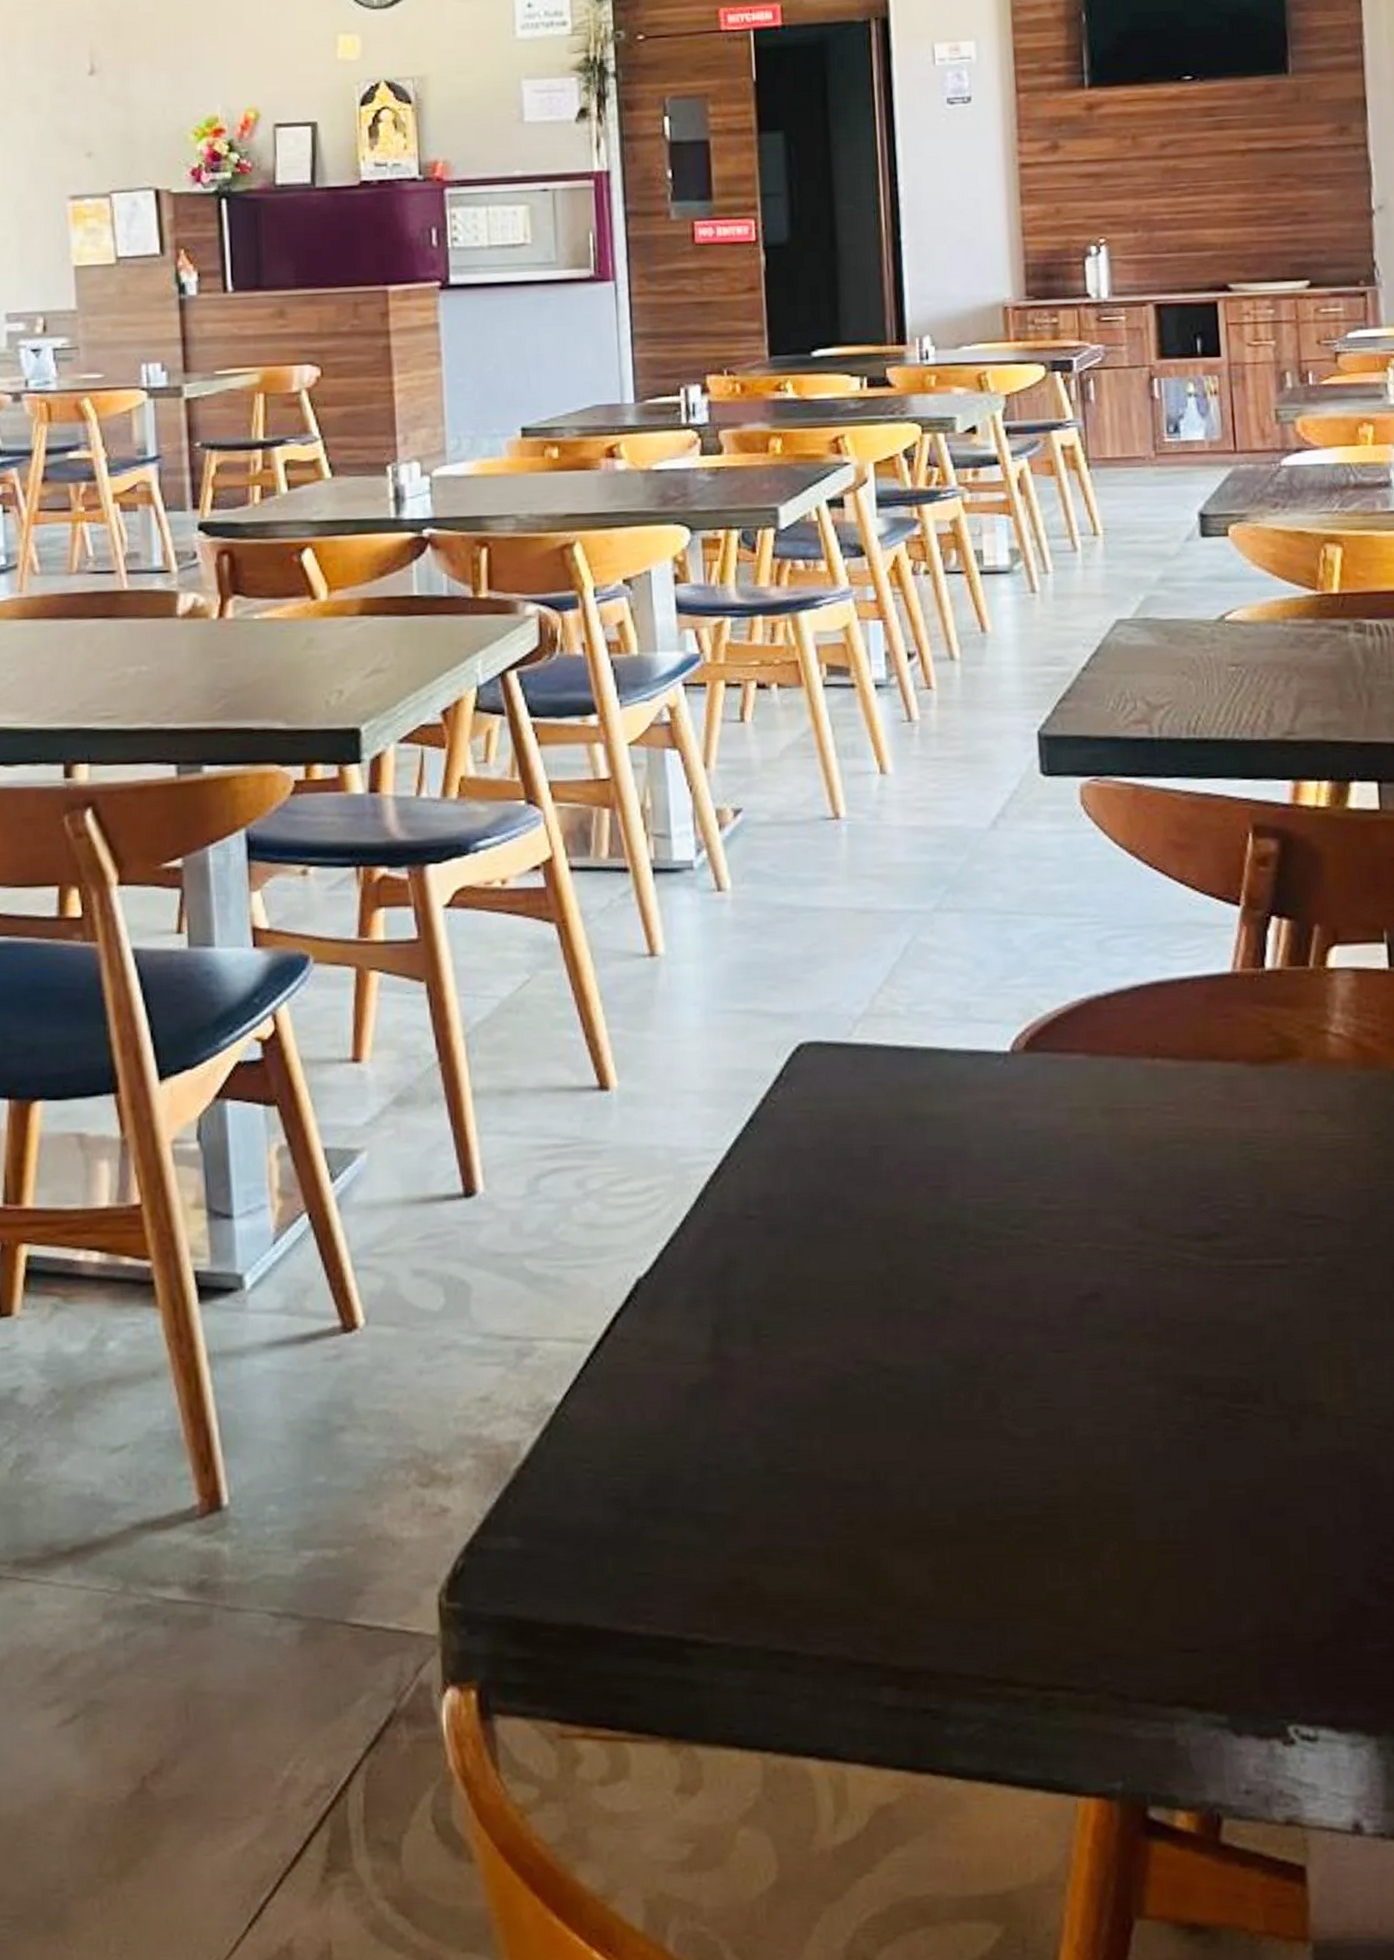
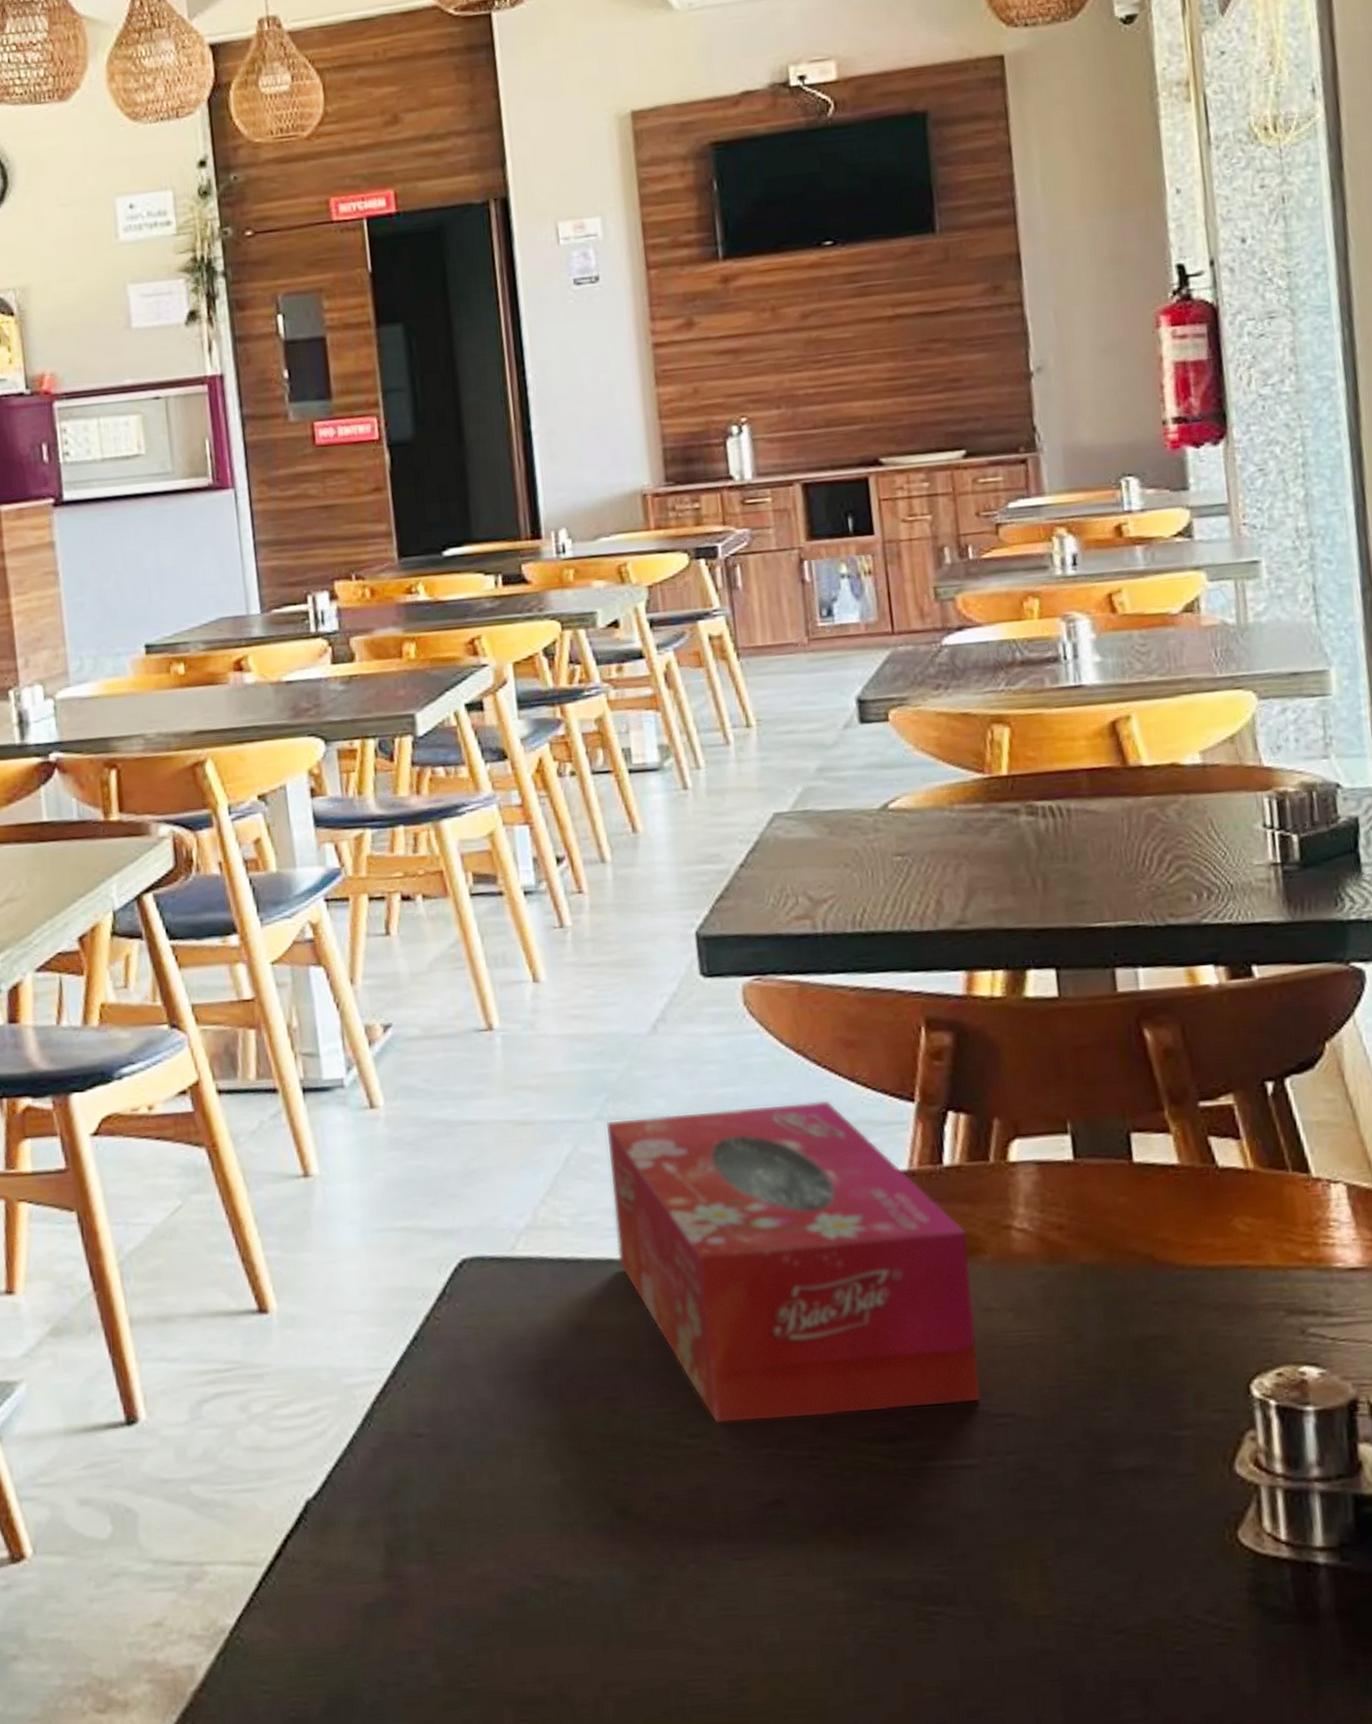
tissue box: none [943,901,1294,1216] -> present [605,1100,982,1424]

